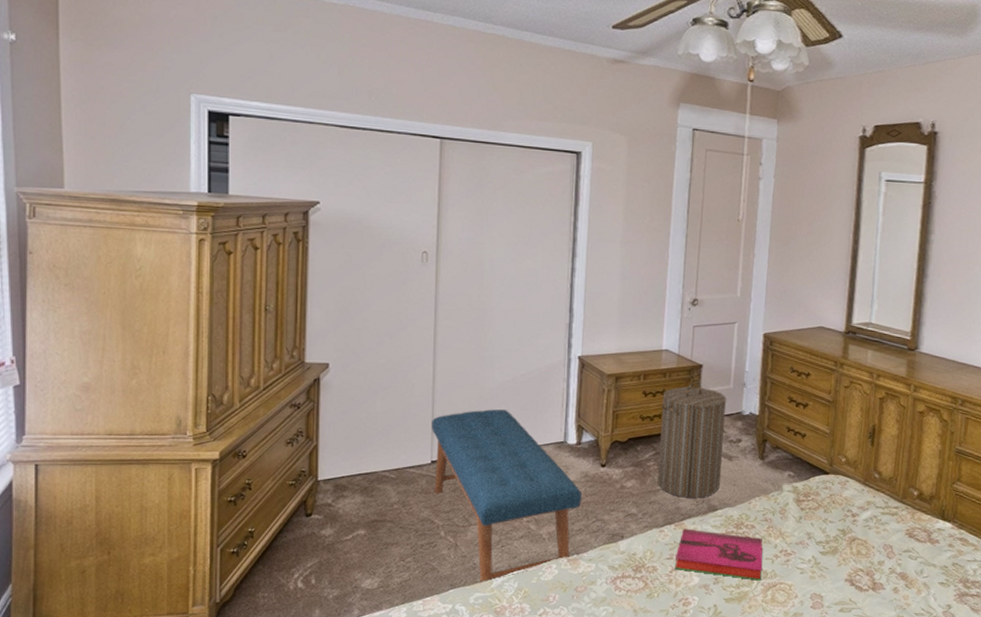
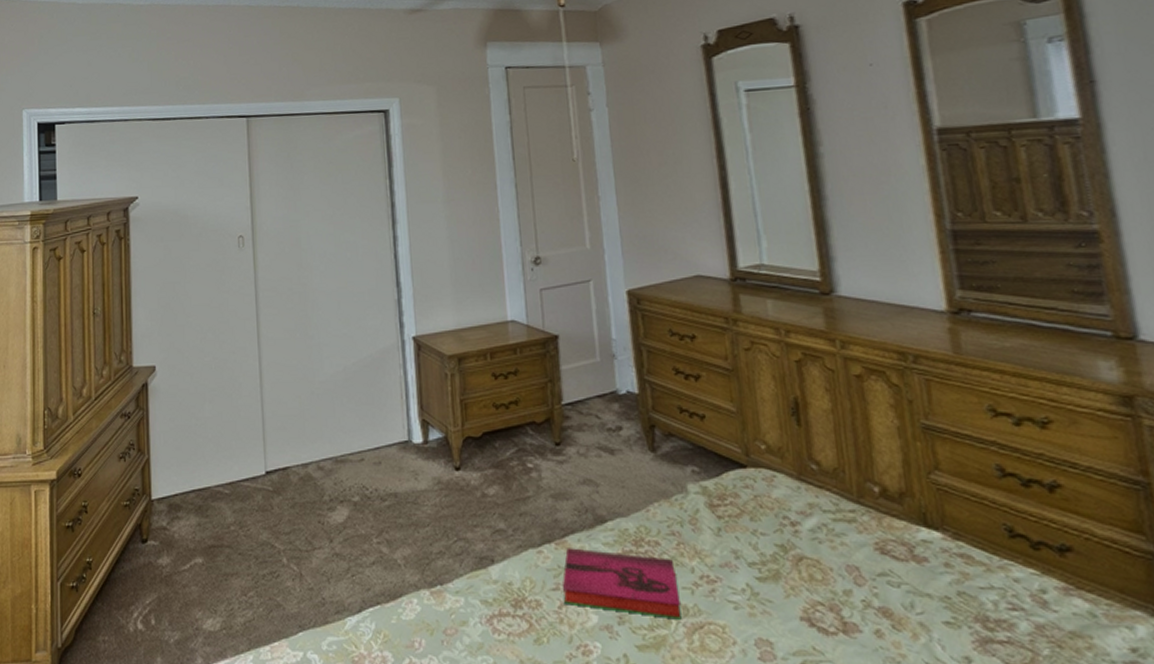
bench: present [432,409,582,584] -> none [262,406,437,625]
laundry hamper: present [658,381,727,498] -> none [516,355,605,507]

